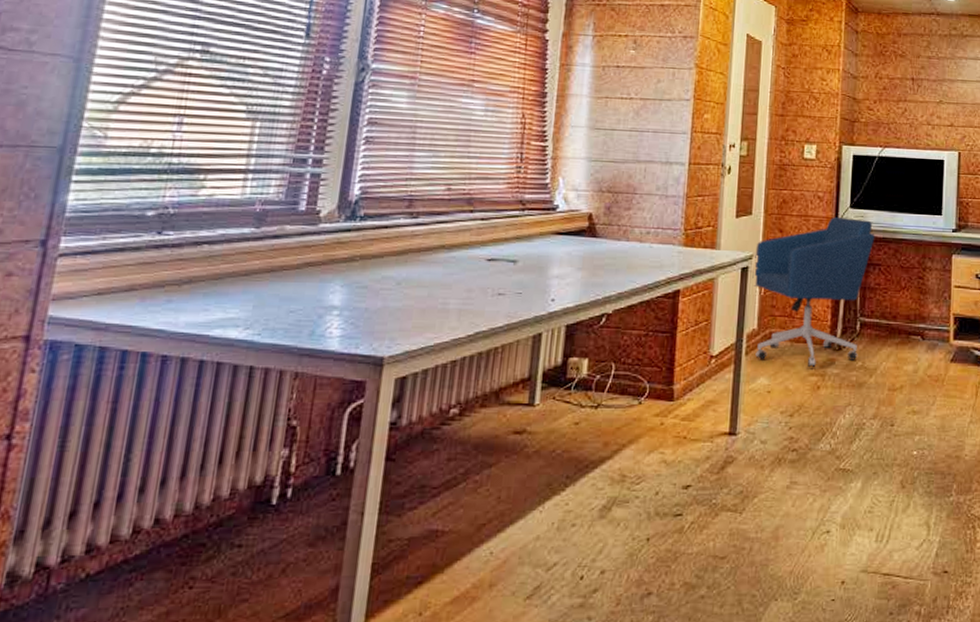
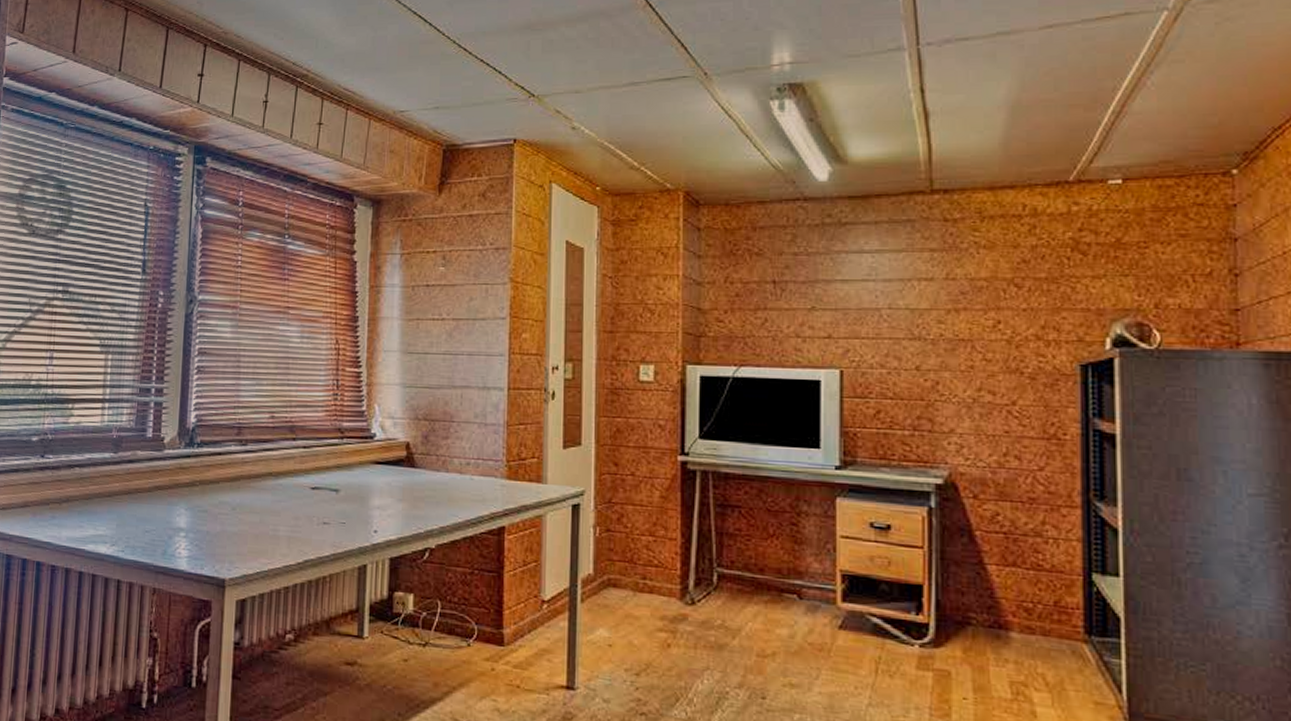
office chair: present [752,216,875,368] -> none [585,448,732,623]

